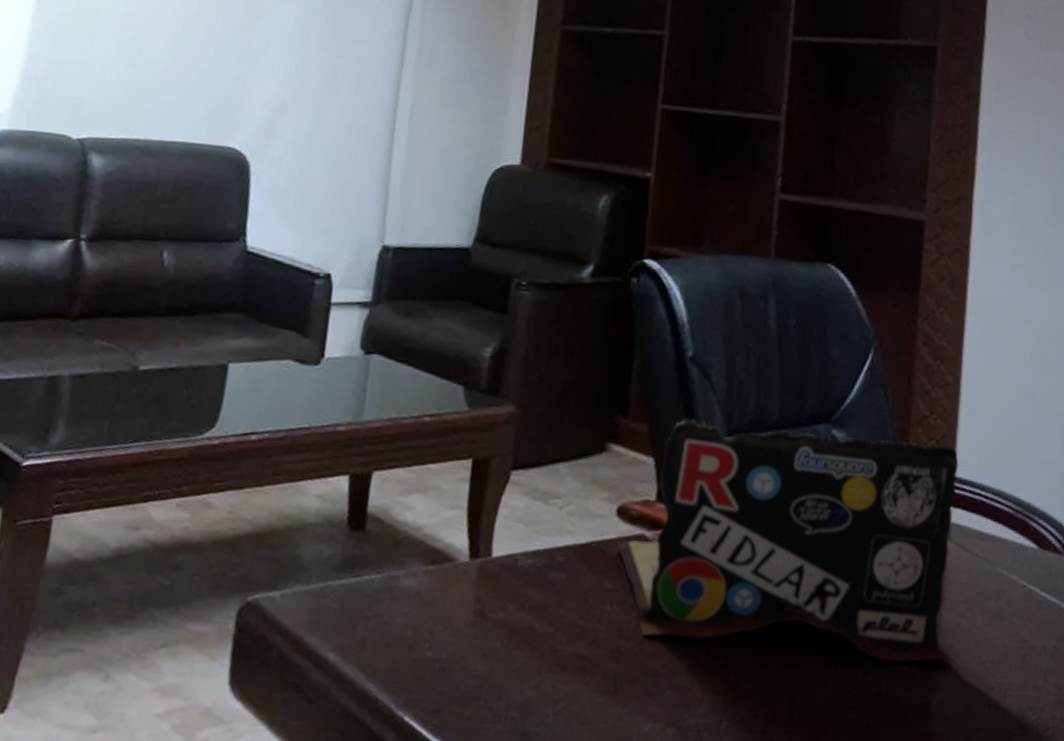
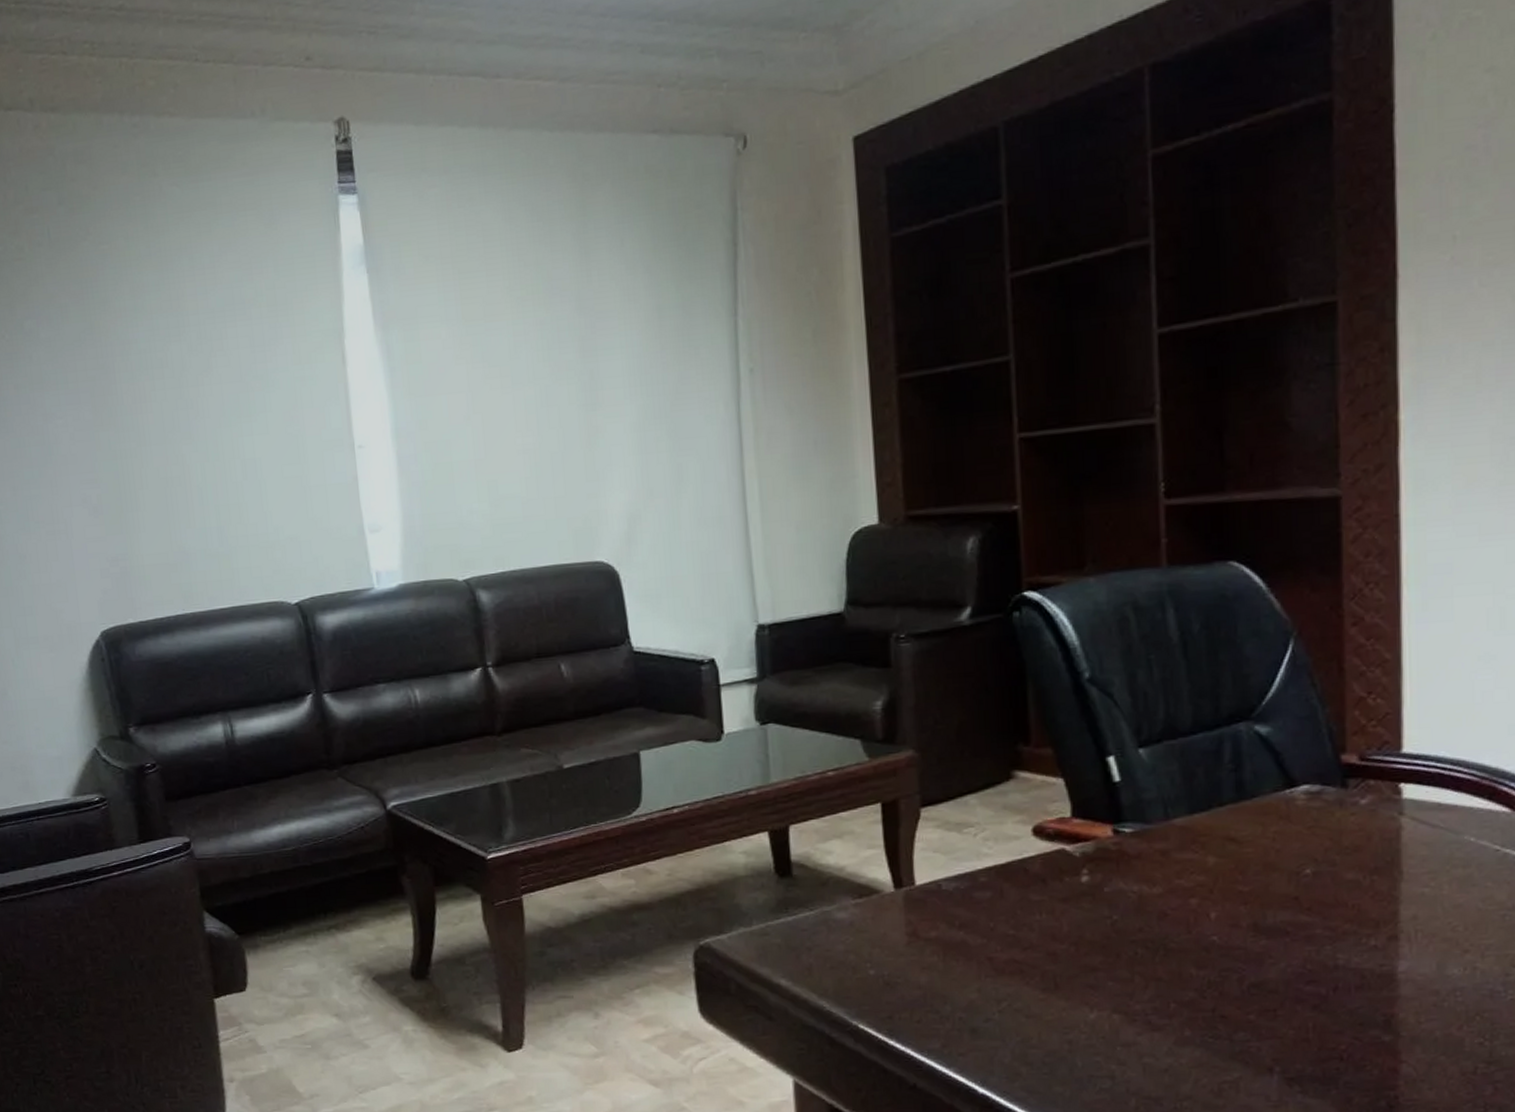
laptop: present [616,417,959,662] -> none [1036,724,1421,938]

